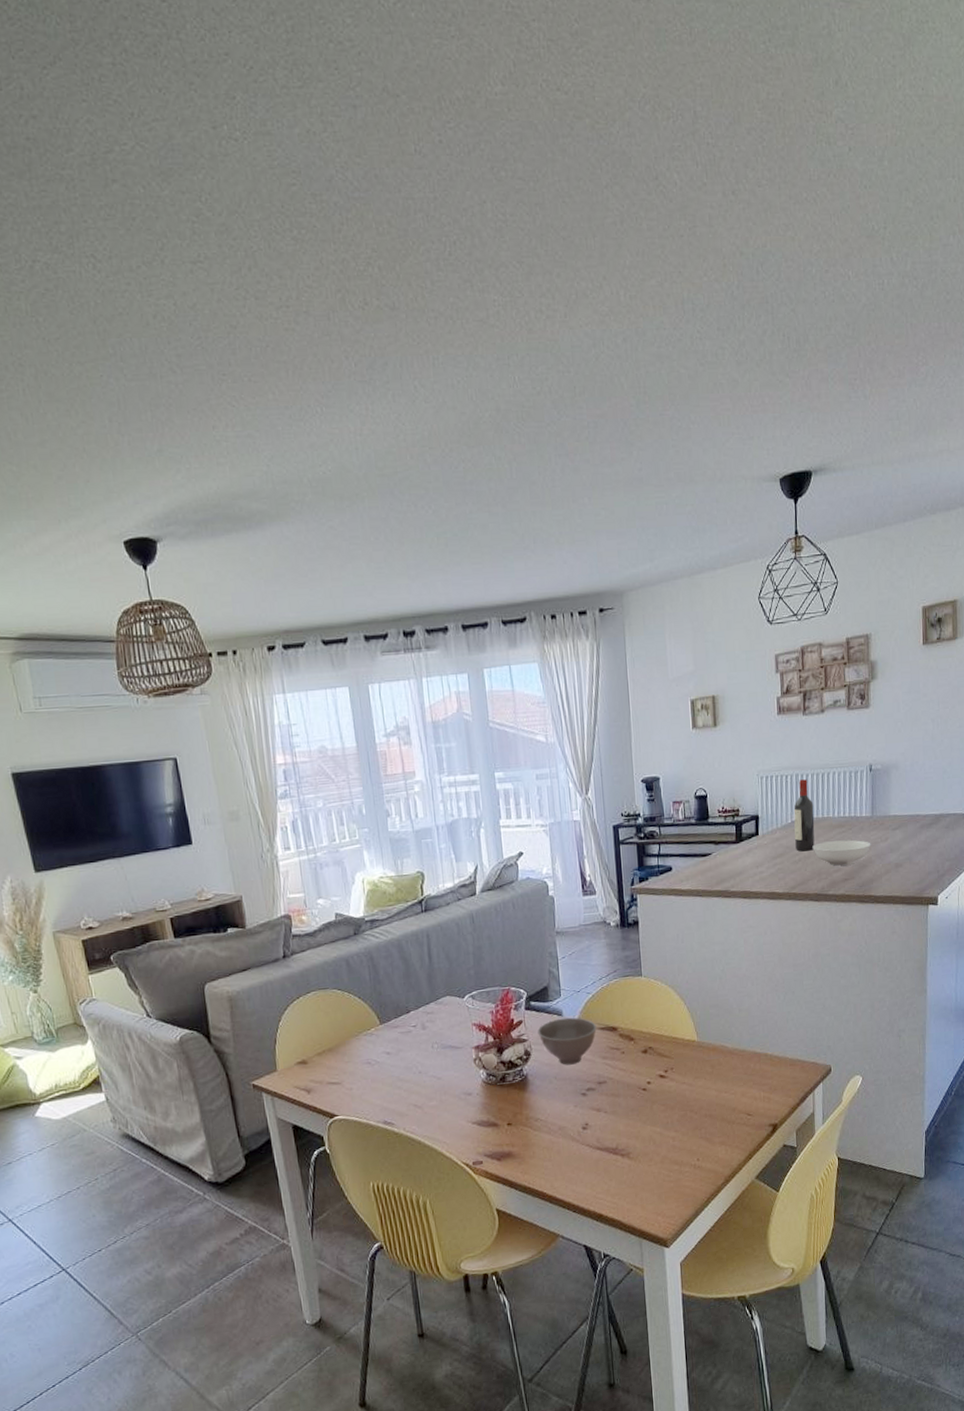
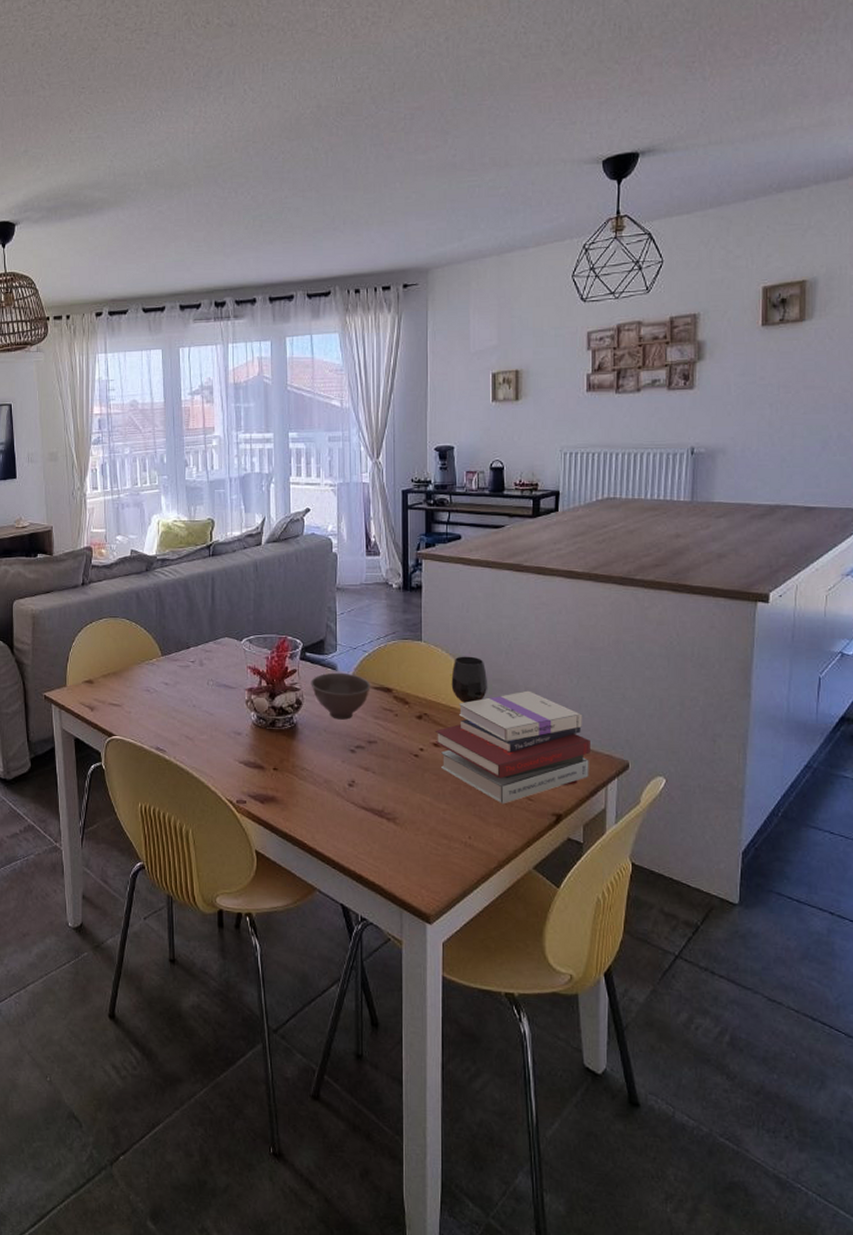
books: none [660,1012,799,1123] -> present [434,690,590,804]
wine glass: none [671,985,706,1032] -> present [451,656,488,703]
wine bottle: present [793,779,815,852] -> none [598,458,623,532]
bowl: present [812,840,871,866] -> none [619,524,689,550]

